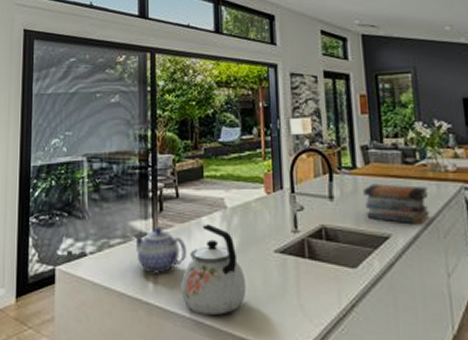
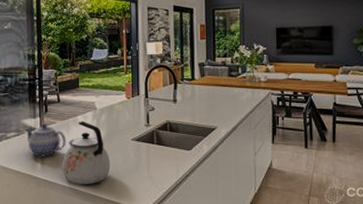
book stack: present [363,184,431,225] -> none [199,91,246,120]

